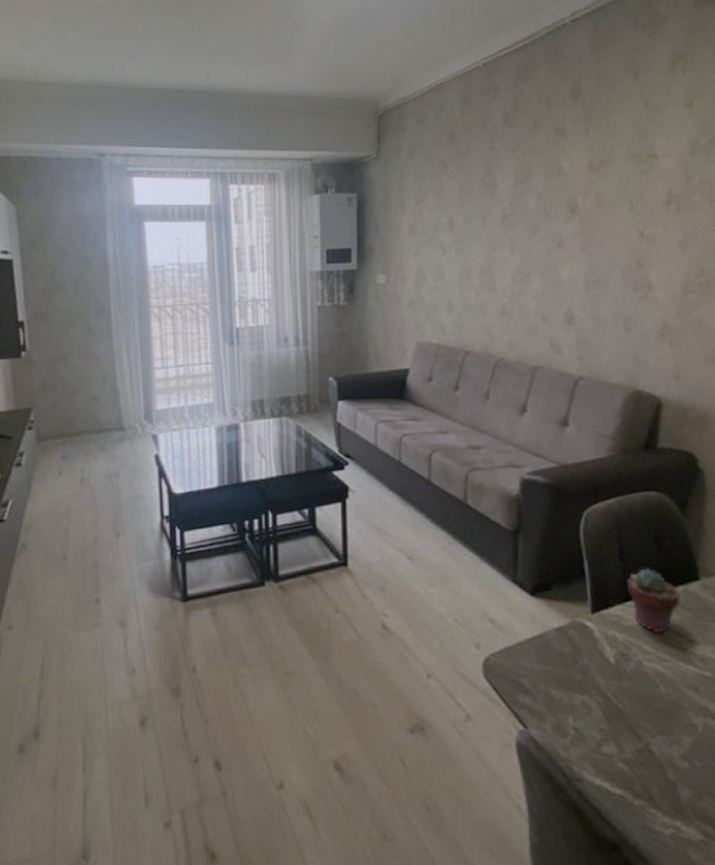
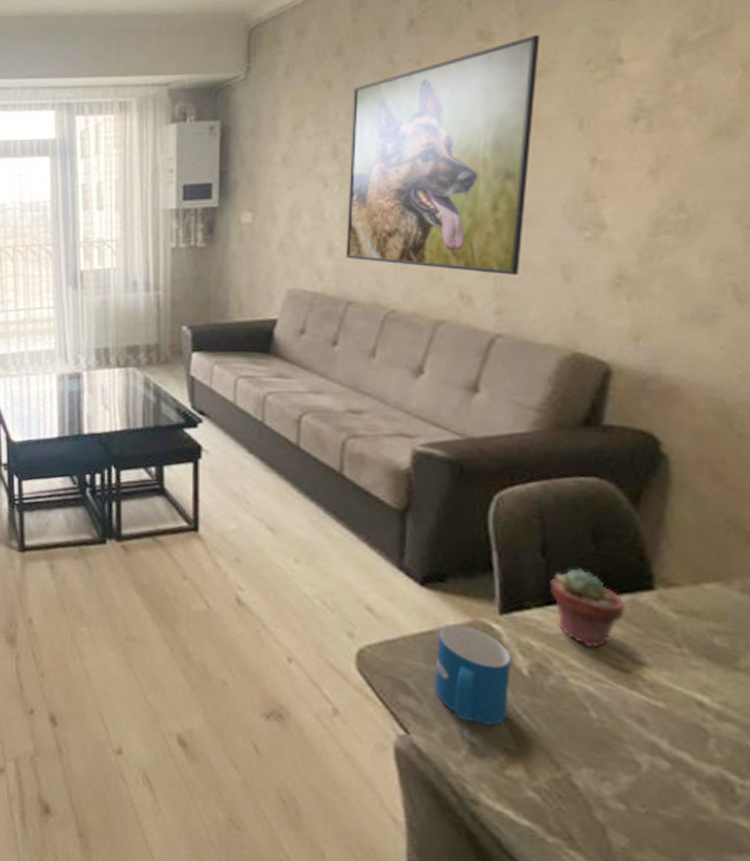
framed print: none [462,133,600,327] -> present [346,34,540,275]
mug: none [545,626,602,711] -> present [435,624,511,726]

